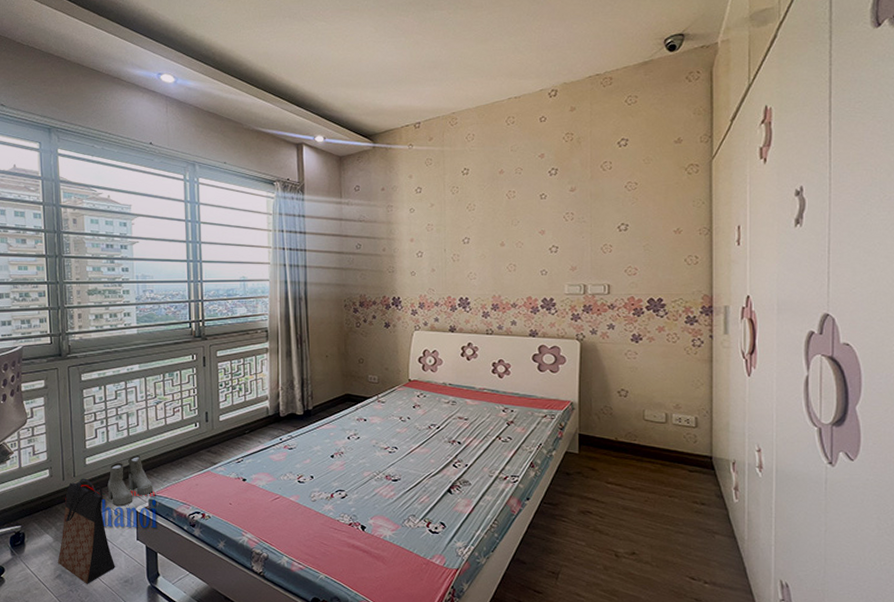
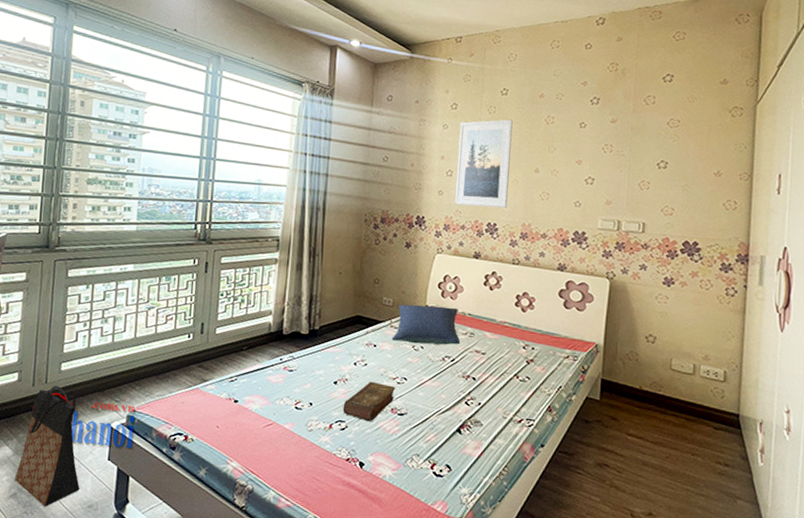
boots: present [107,455,154,507] -> none [82,364,134,421]
book: none [341,452,388,489] -> present [342,381,396,422]
pillow: none [380,379,443,415] -> present [391,304,460,345]
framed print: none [426,197,478,284] -> present [455,119,513,208]

